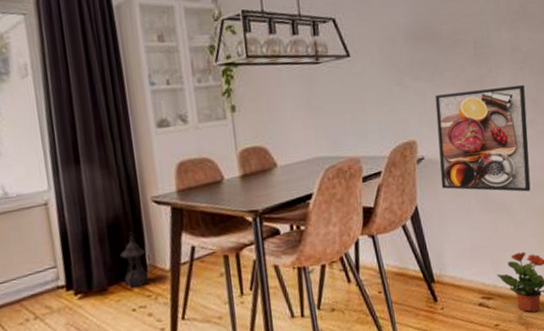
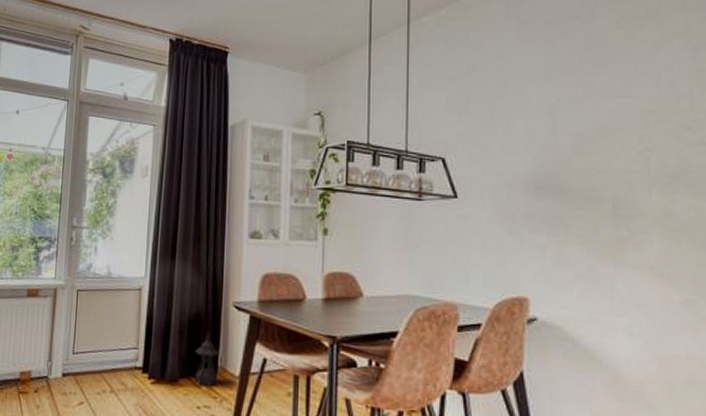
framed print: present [435,85,531,192] -> none [556,252,684,386]

